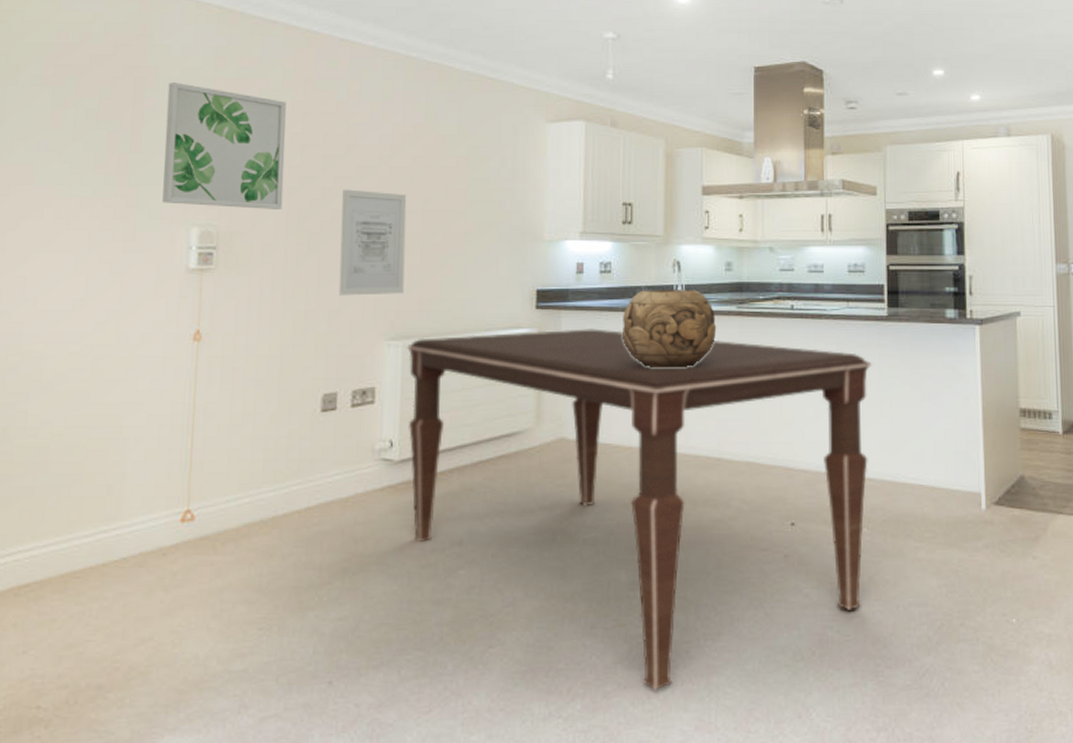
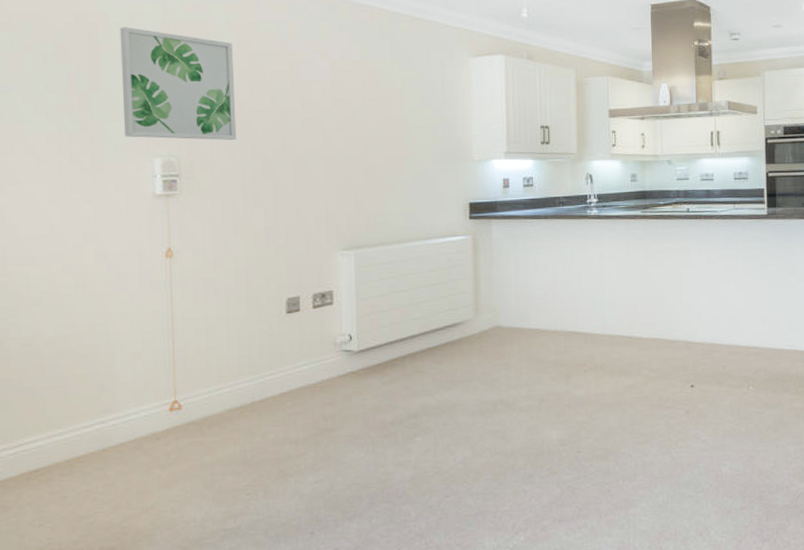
wall art: present [338,189,407,296] -> none [291,120,352,214]
dining table: present [406,329,873,690] -> none [358,234,756,522]
decorative bowl: present [621,290,717,369] -> none [544,198,625,265]

